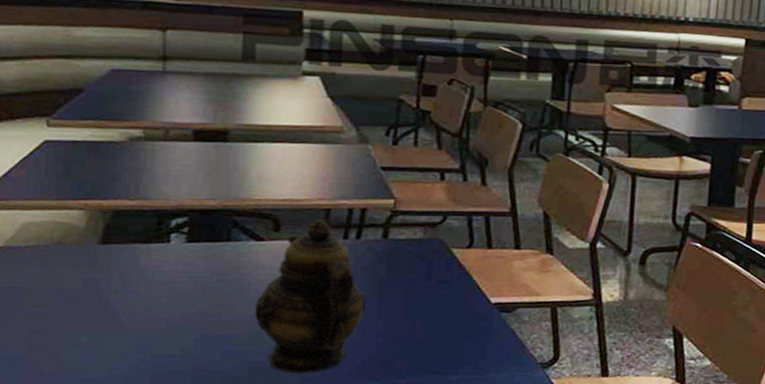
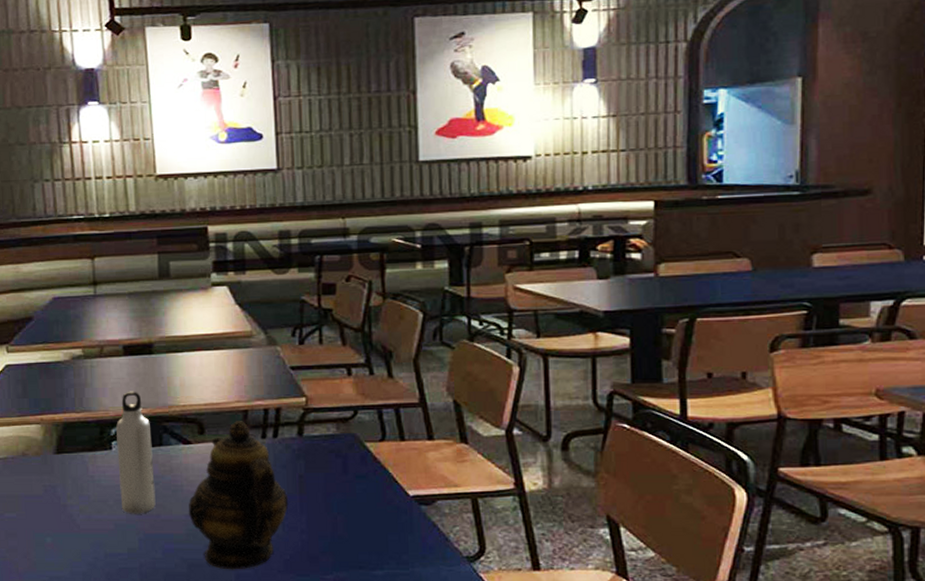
water bottle: none [176,180,219,313] -> present [116,391,156,514]

